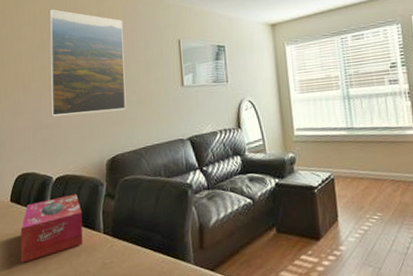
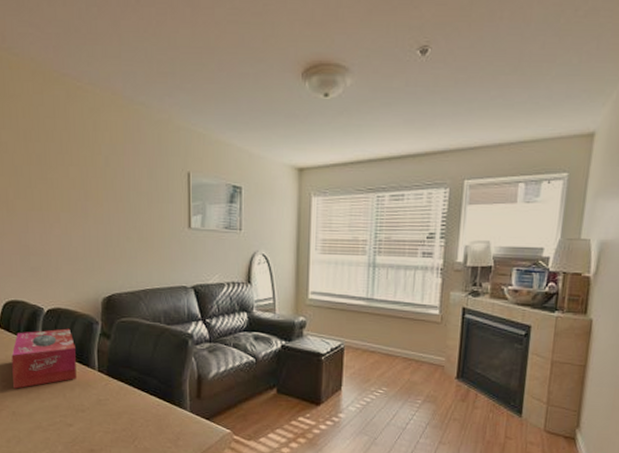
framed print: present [49,9,126,116] -> none [33,112,125,246]

